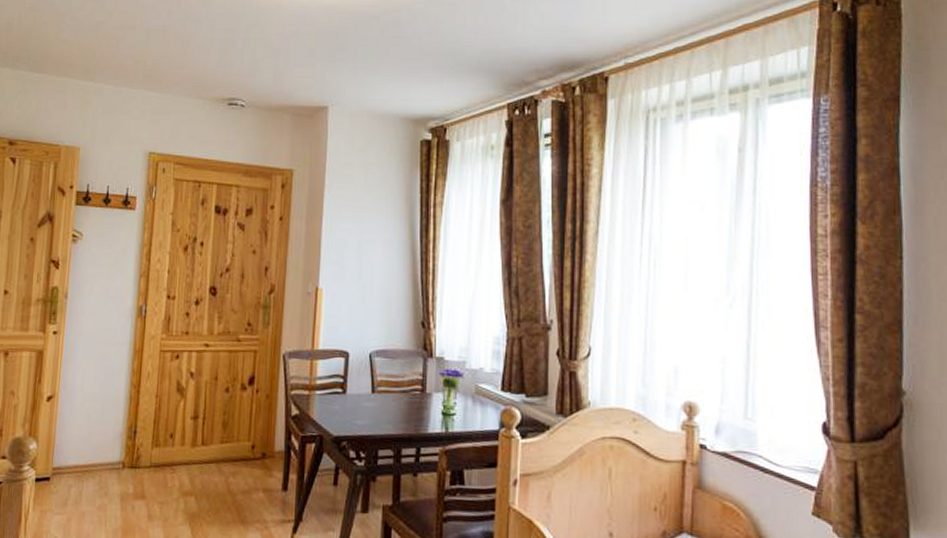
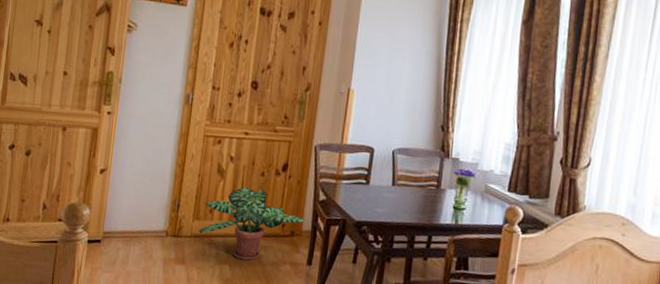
potted plant: none [158,405,281,490] -> present [198,187,308,261]

